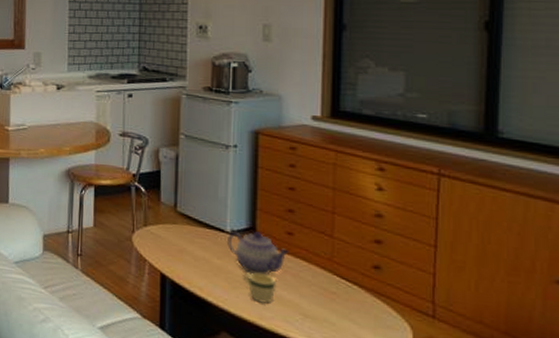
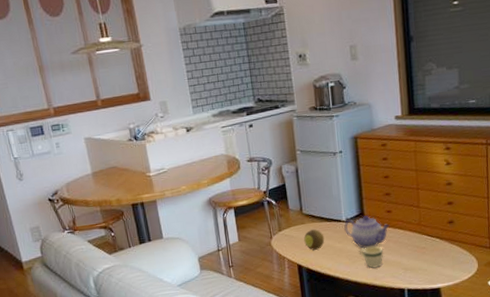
fruit: none [173,233,200,261] -> present [304,229,325,250]

